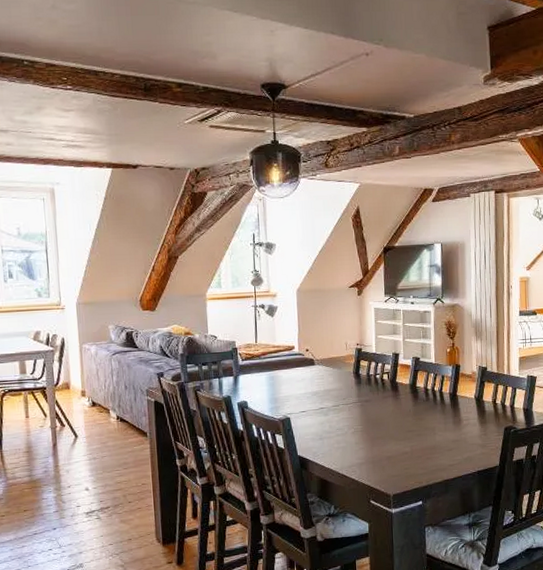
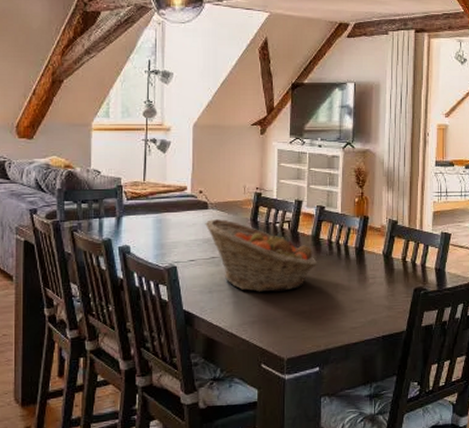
fruit basket: none [313,373,416,437] -> present [205,219,318,292]

